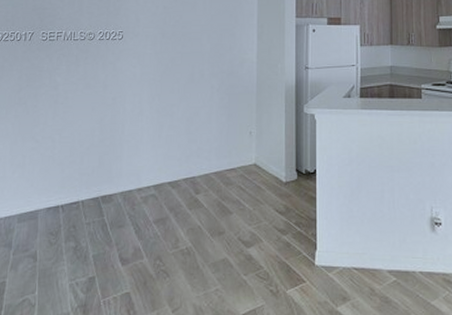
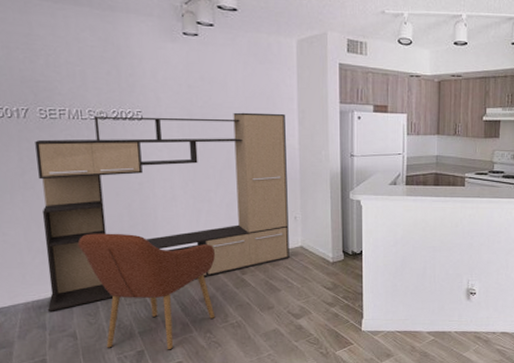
media console: none [16,29,245,229] -> present [35,112,290,312]
armchair: none [52,148,172,278] -> present [77,233,216,350]

